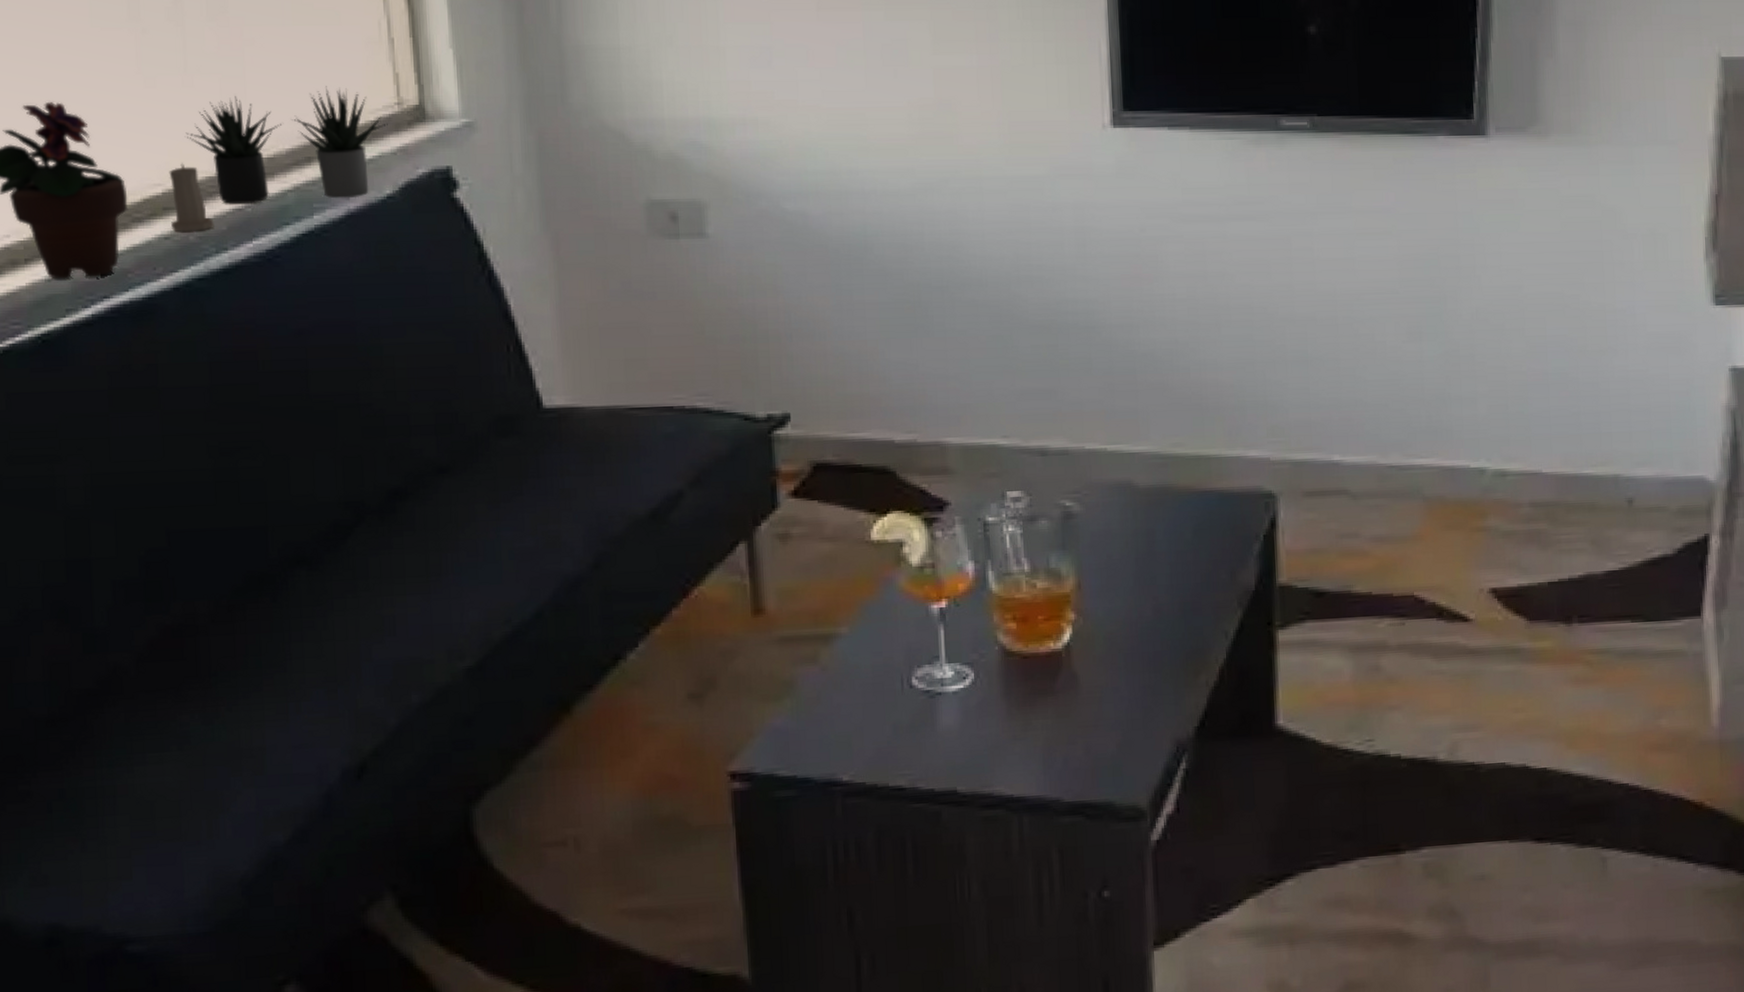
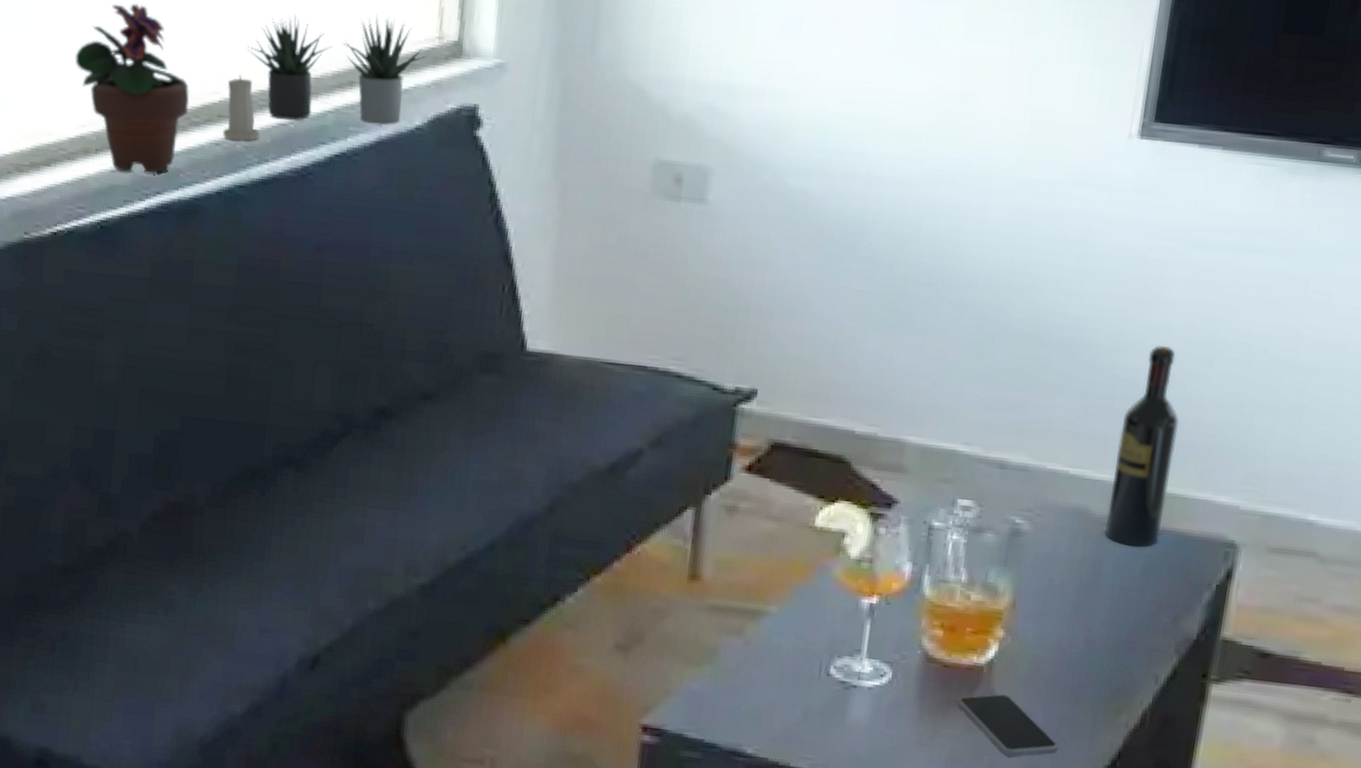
mobile phone: none [1044,674,1147,735] -> present [958,693,1058,757]
wine bottle: none [1147,317,1203,512] -> present [1103,345,1180,548]

